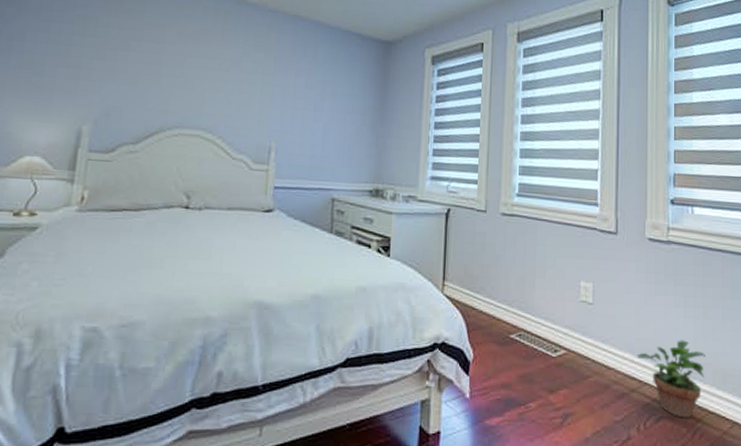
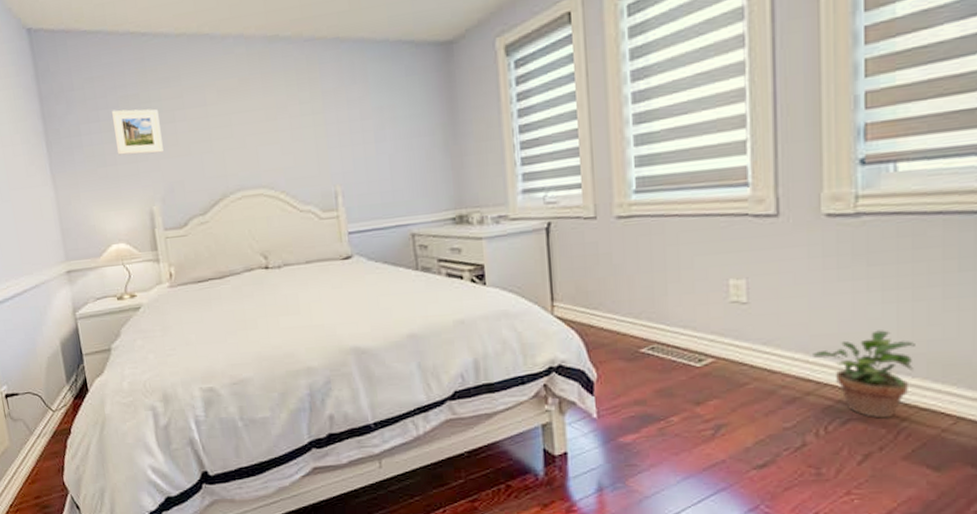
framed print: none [59,25,114,76] -> present [112,109,164,155]

